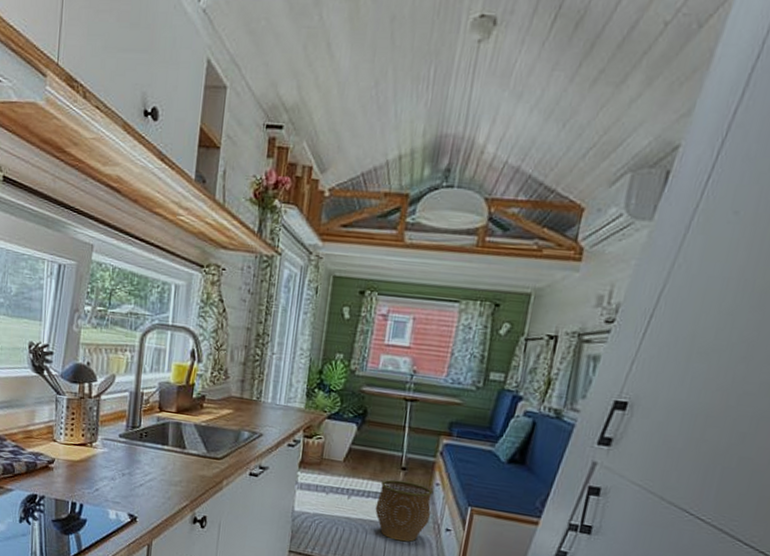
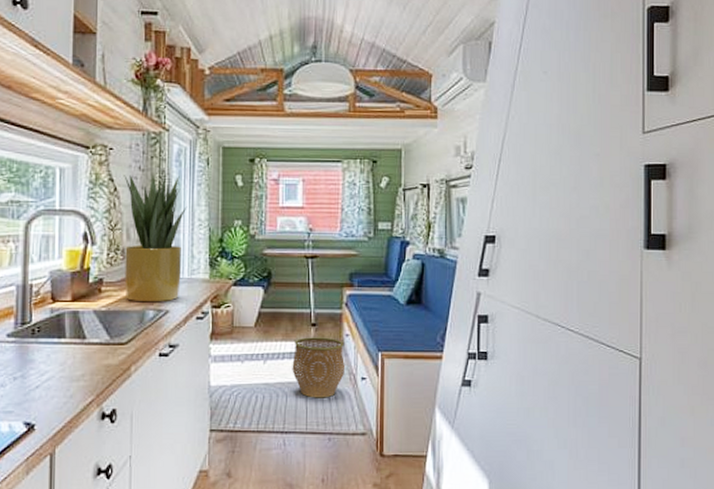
planter: none [224,294,291,425] -> present [124,169,187,302]

